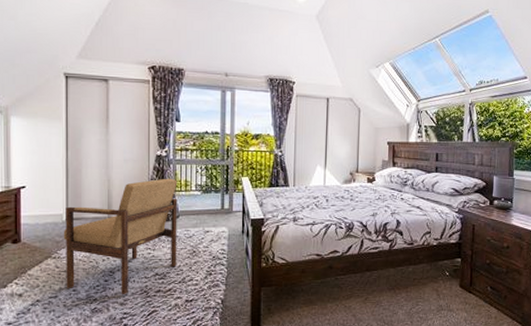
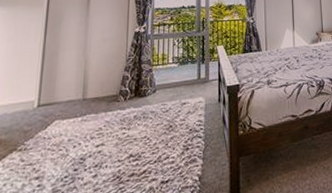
armchair: present [63,178,178,295] -> none [30,53,155,185]

